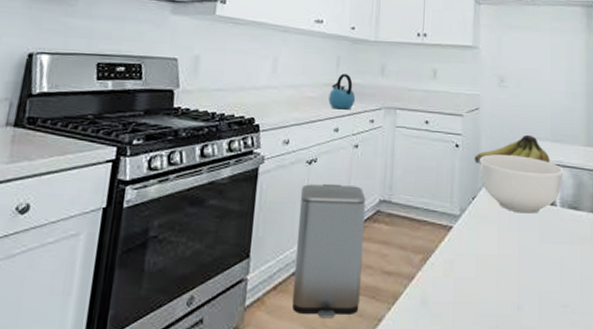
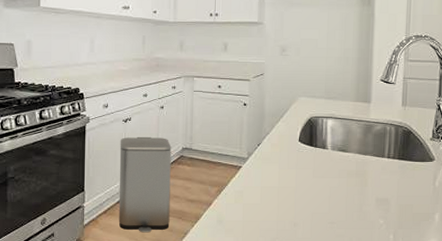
kettle: present [328,73,356,110] -> none [138,50,160,79]
fruit: present [473,134,550,165] -> none [259,94,324,119]
bowl: present [480,154,564,214] -> none [264,111,335,155]

